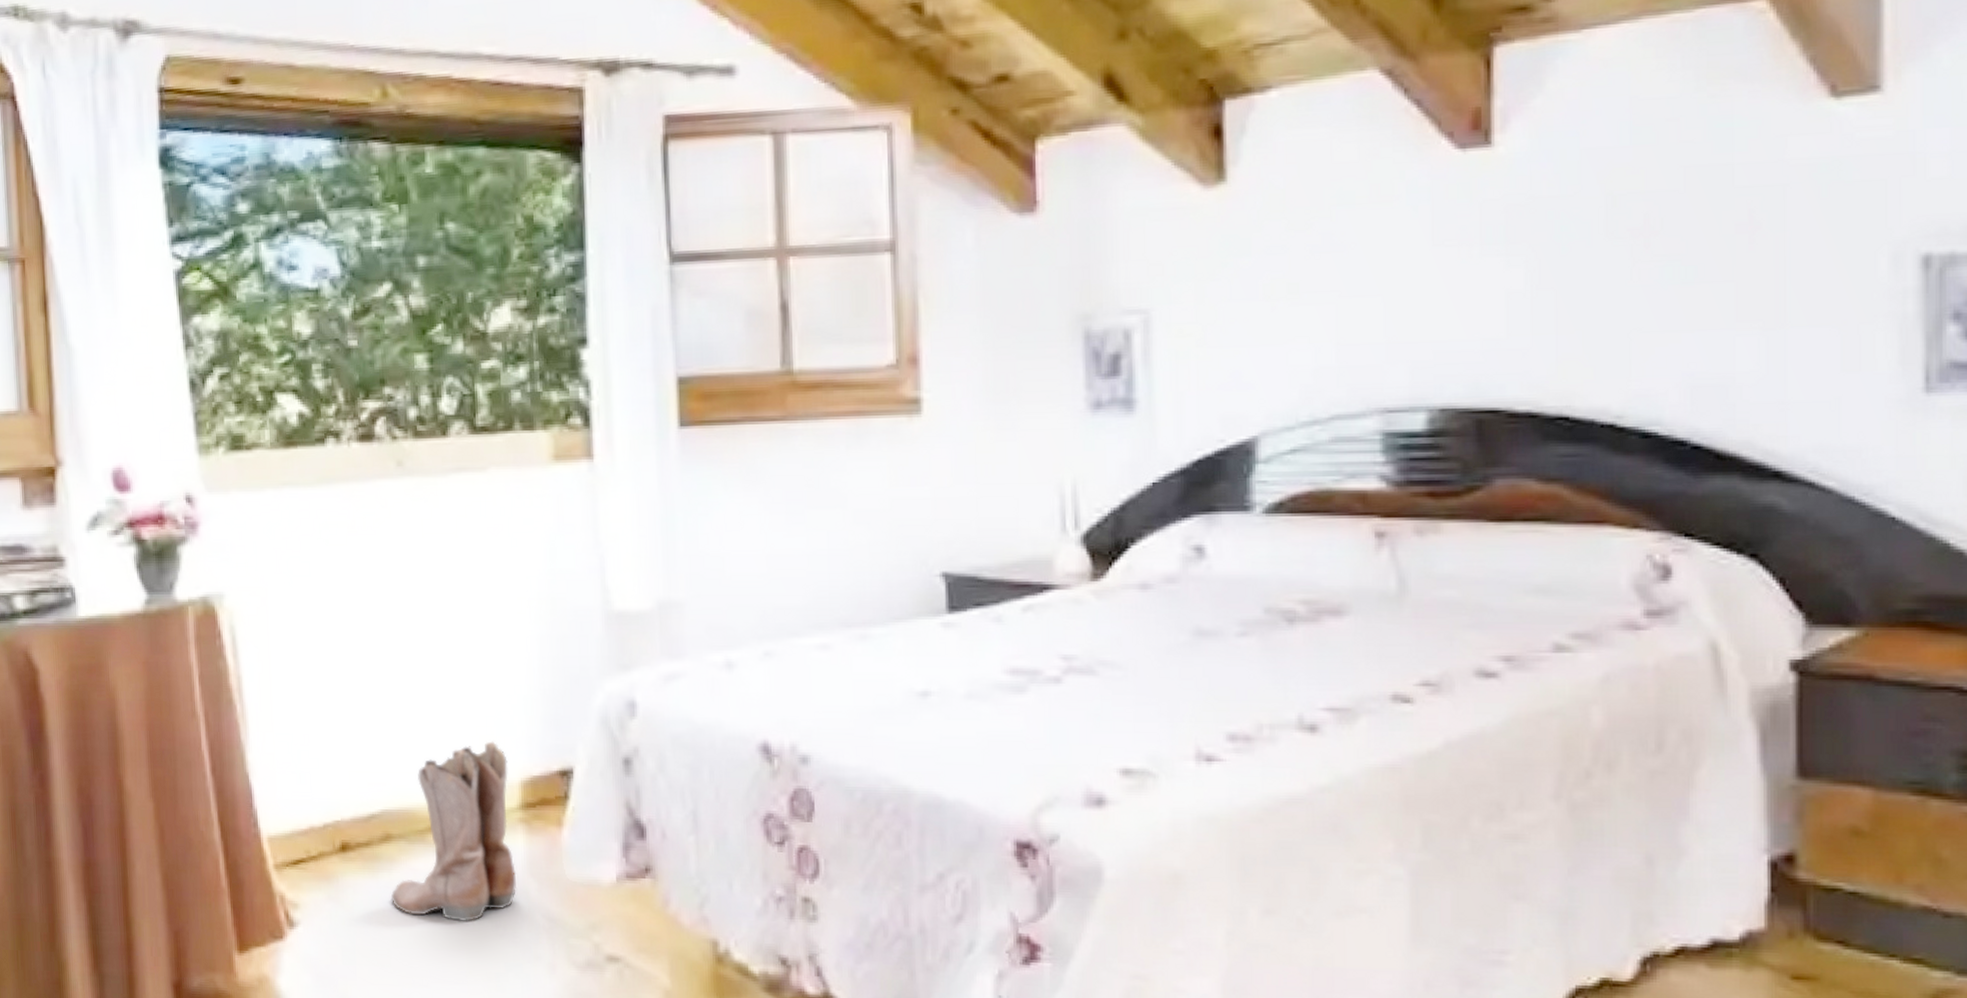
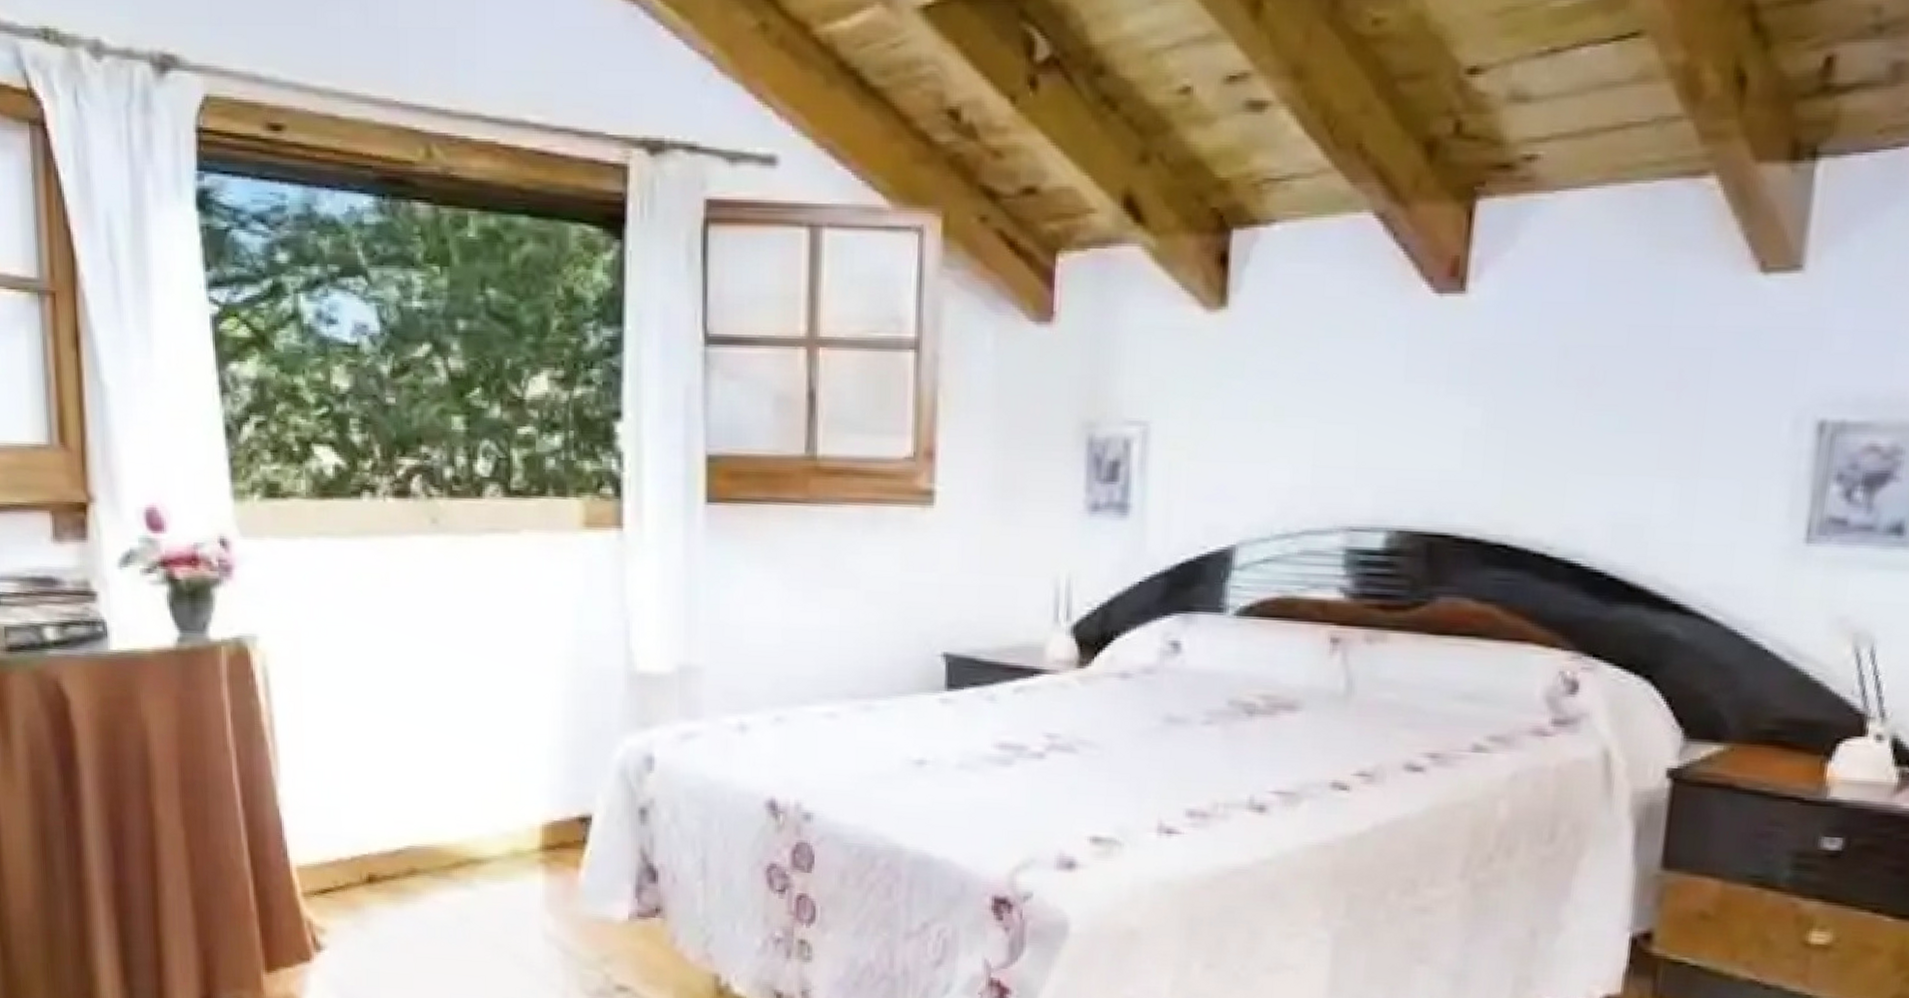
boots: present [390,741,517,923] -> none [414,787,535,952]

